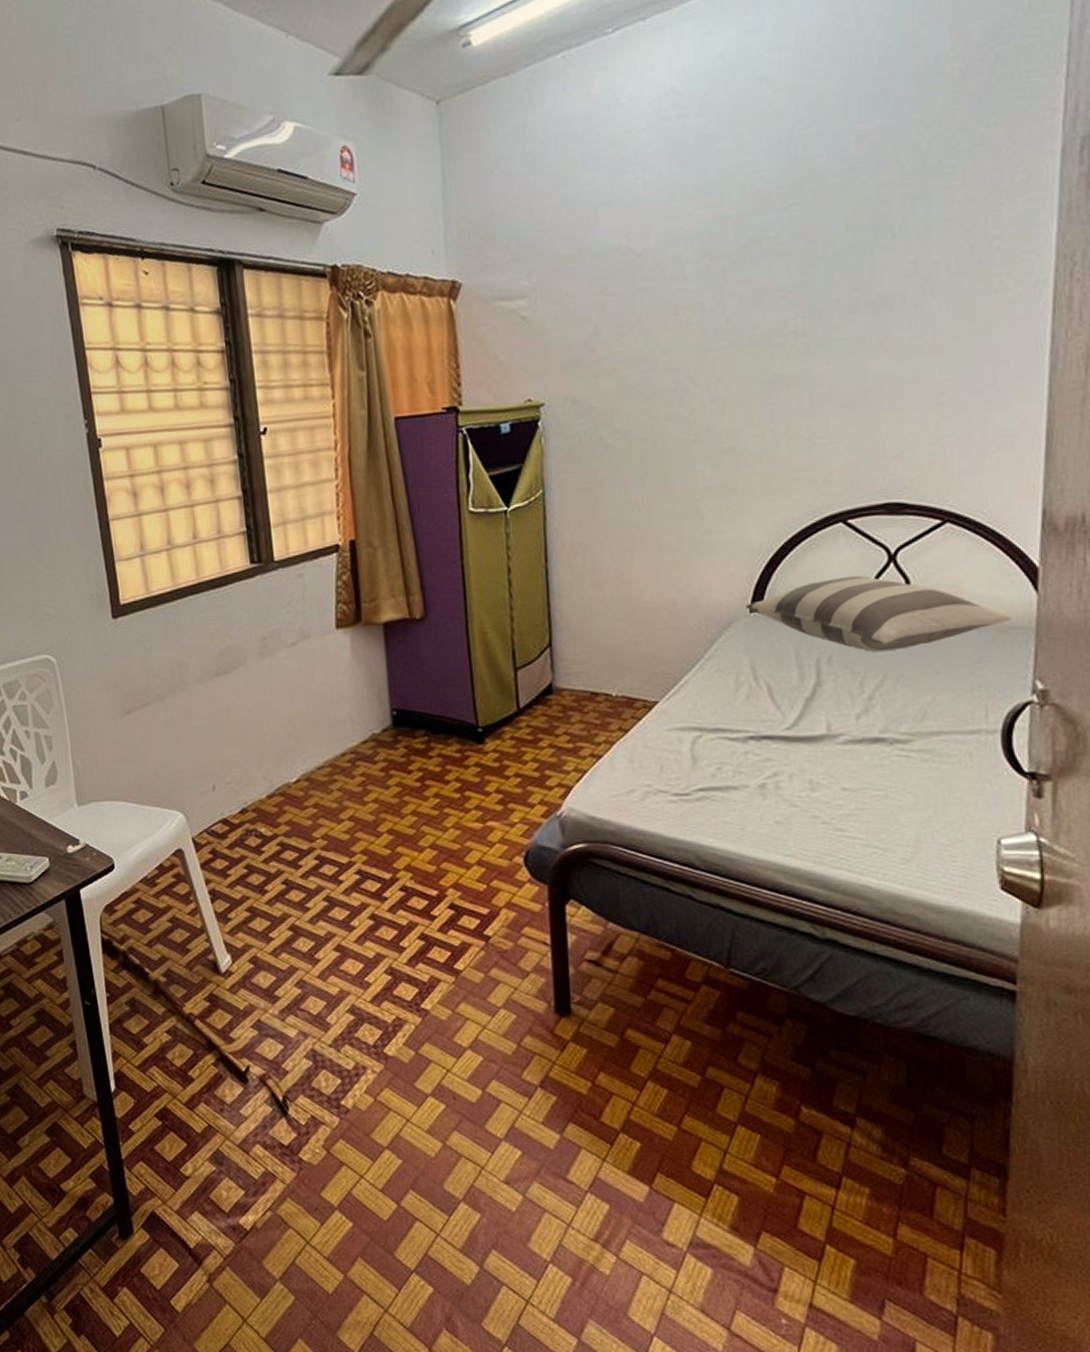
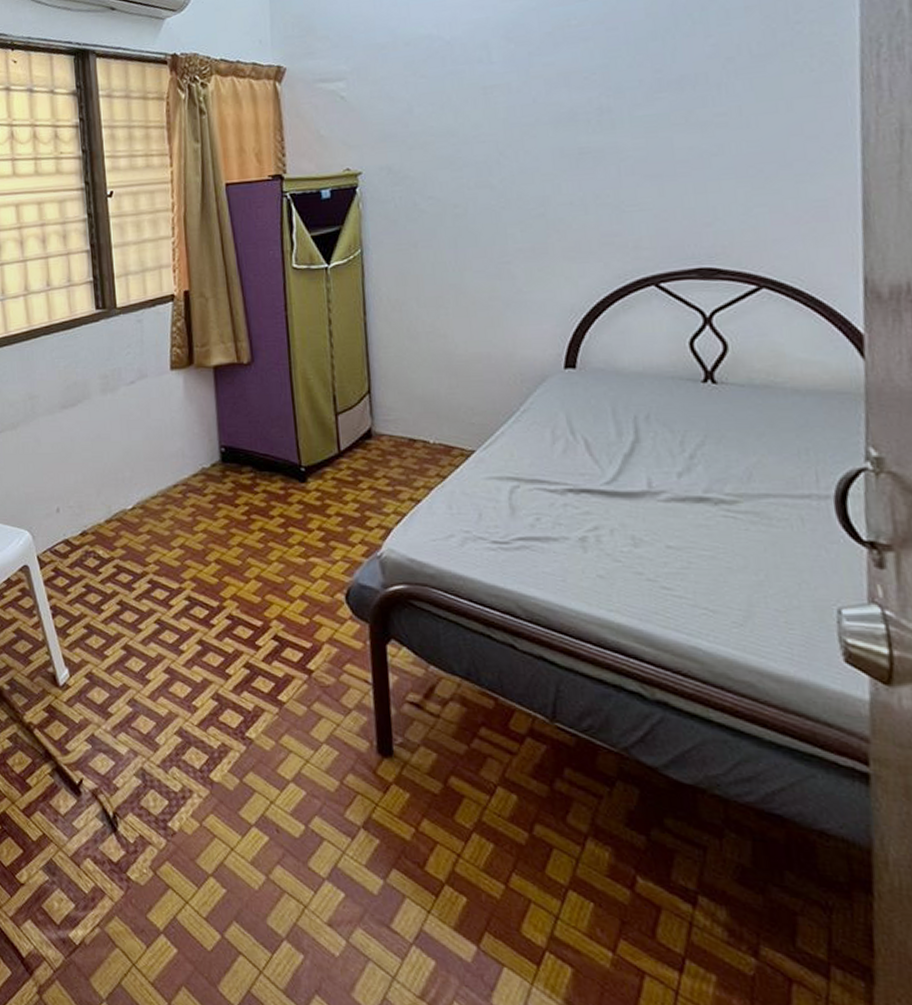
pillow: present [746,575,1011,652] -> none [560,336,837,411]

